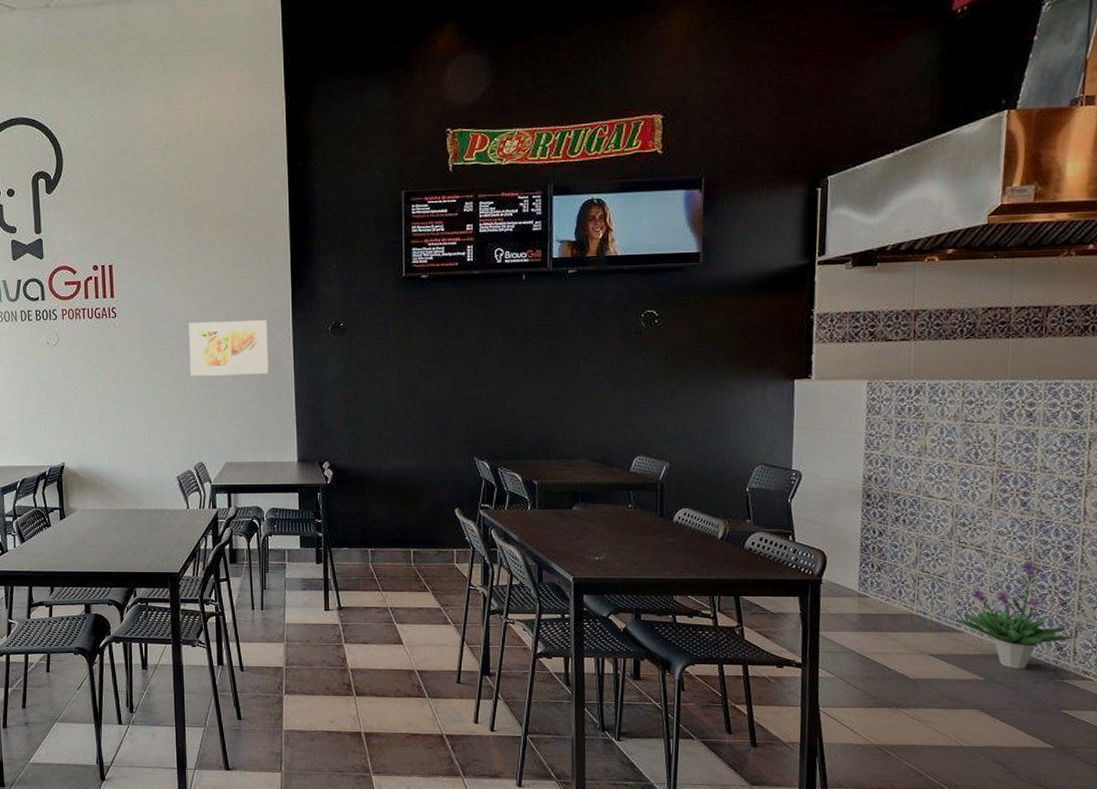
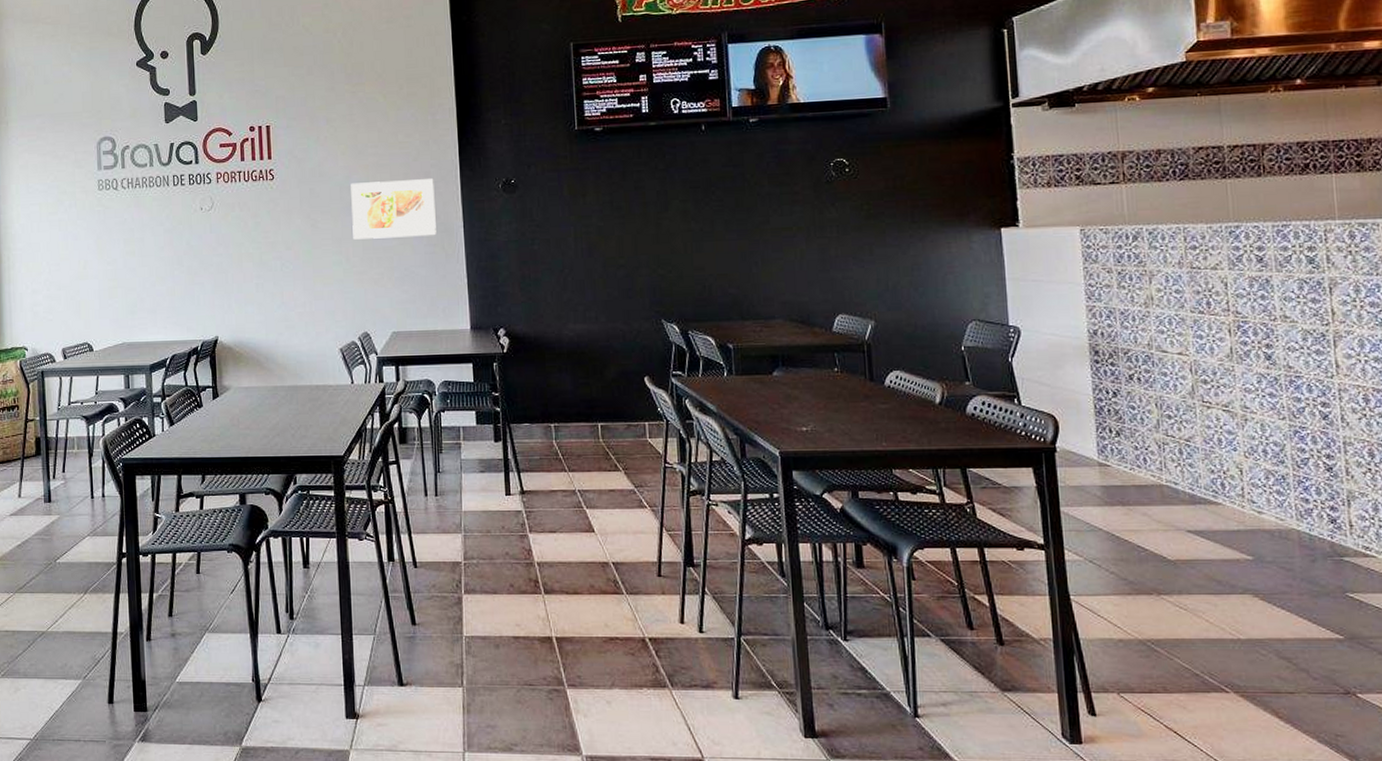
potted plant: present [960,560,1075,669] -> none [1216,420,1349,546]

